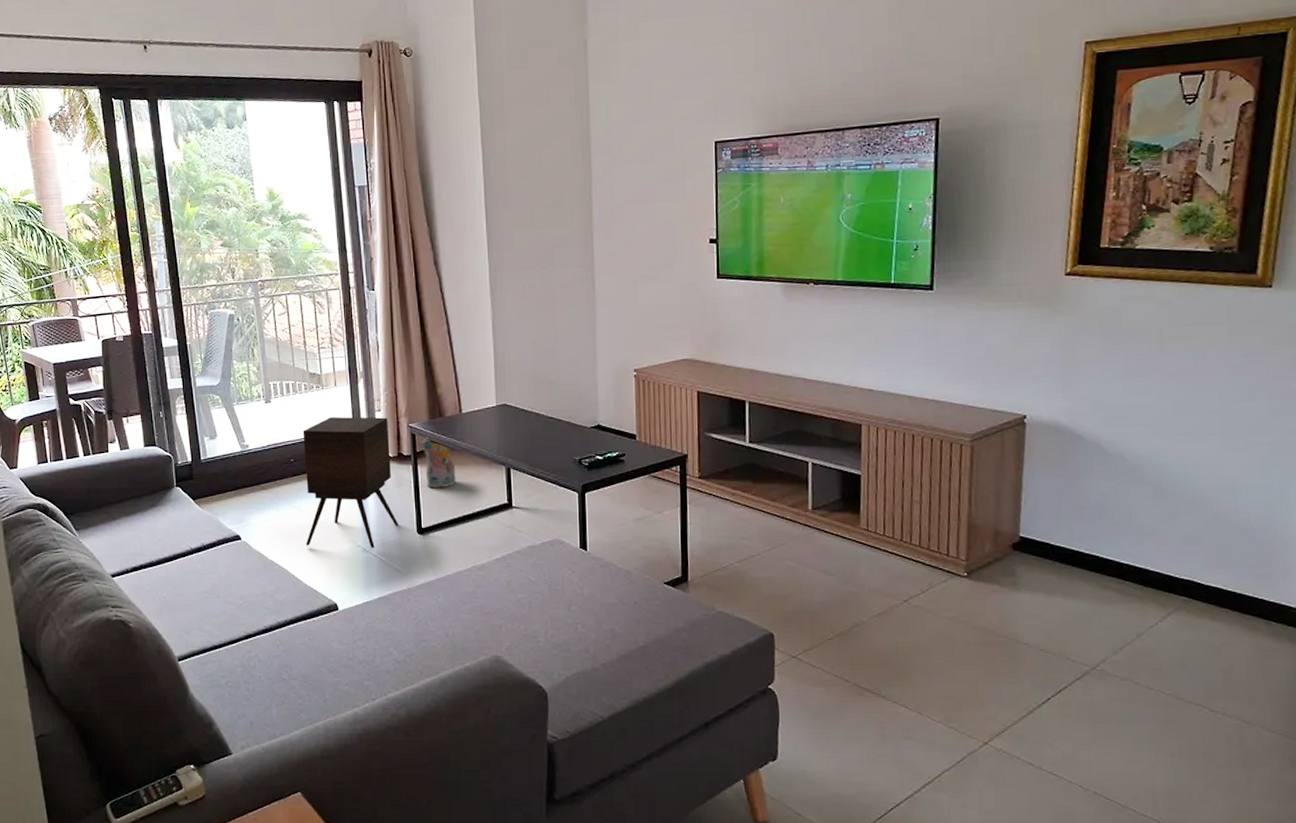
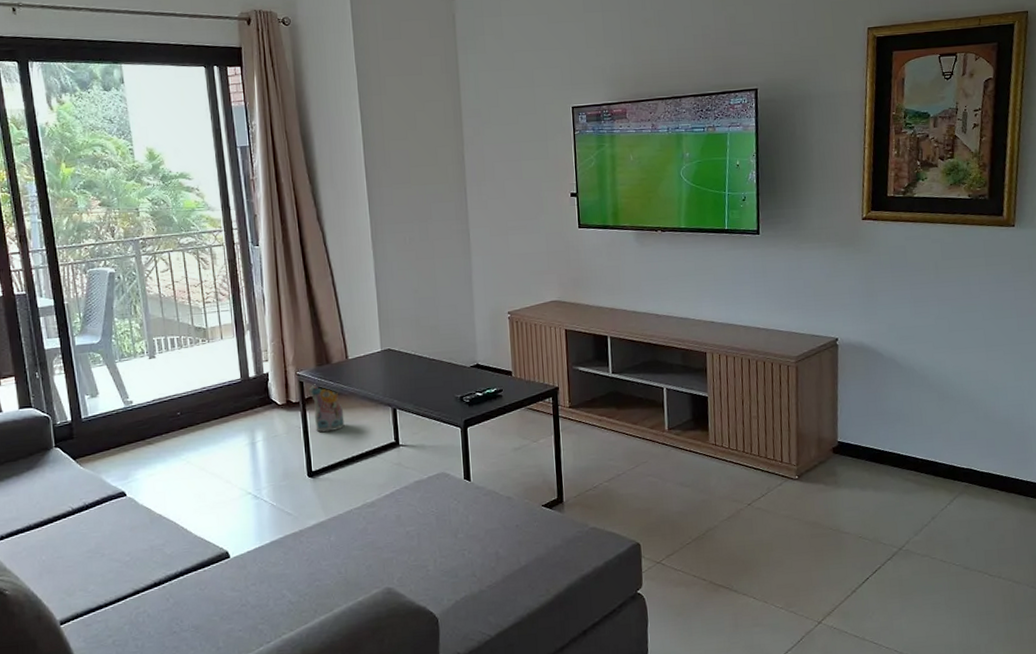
side table: present [303,416,398,549] -> none [189,367,289,497]

